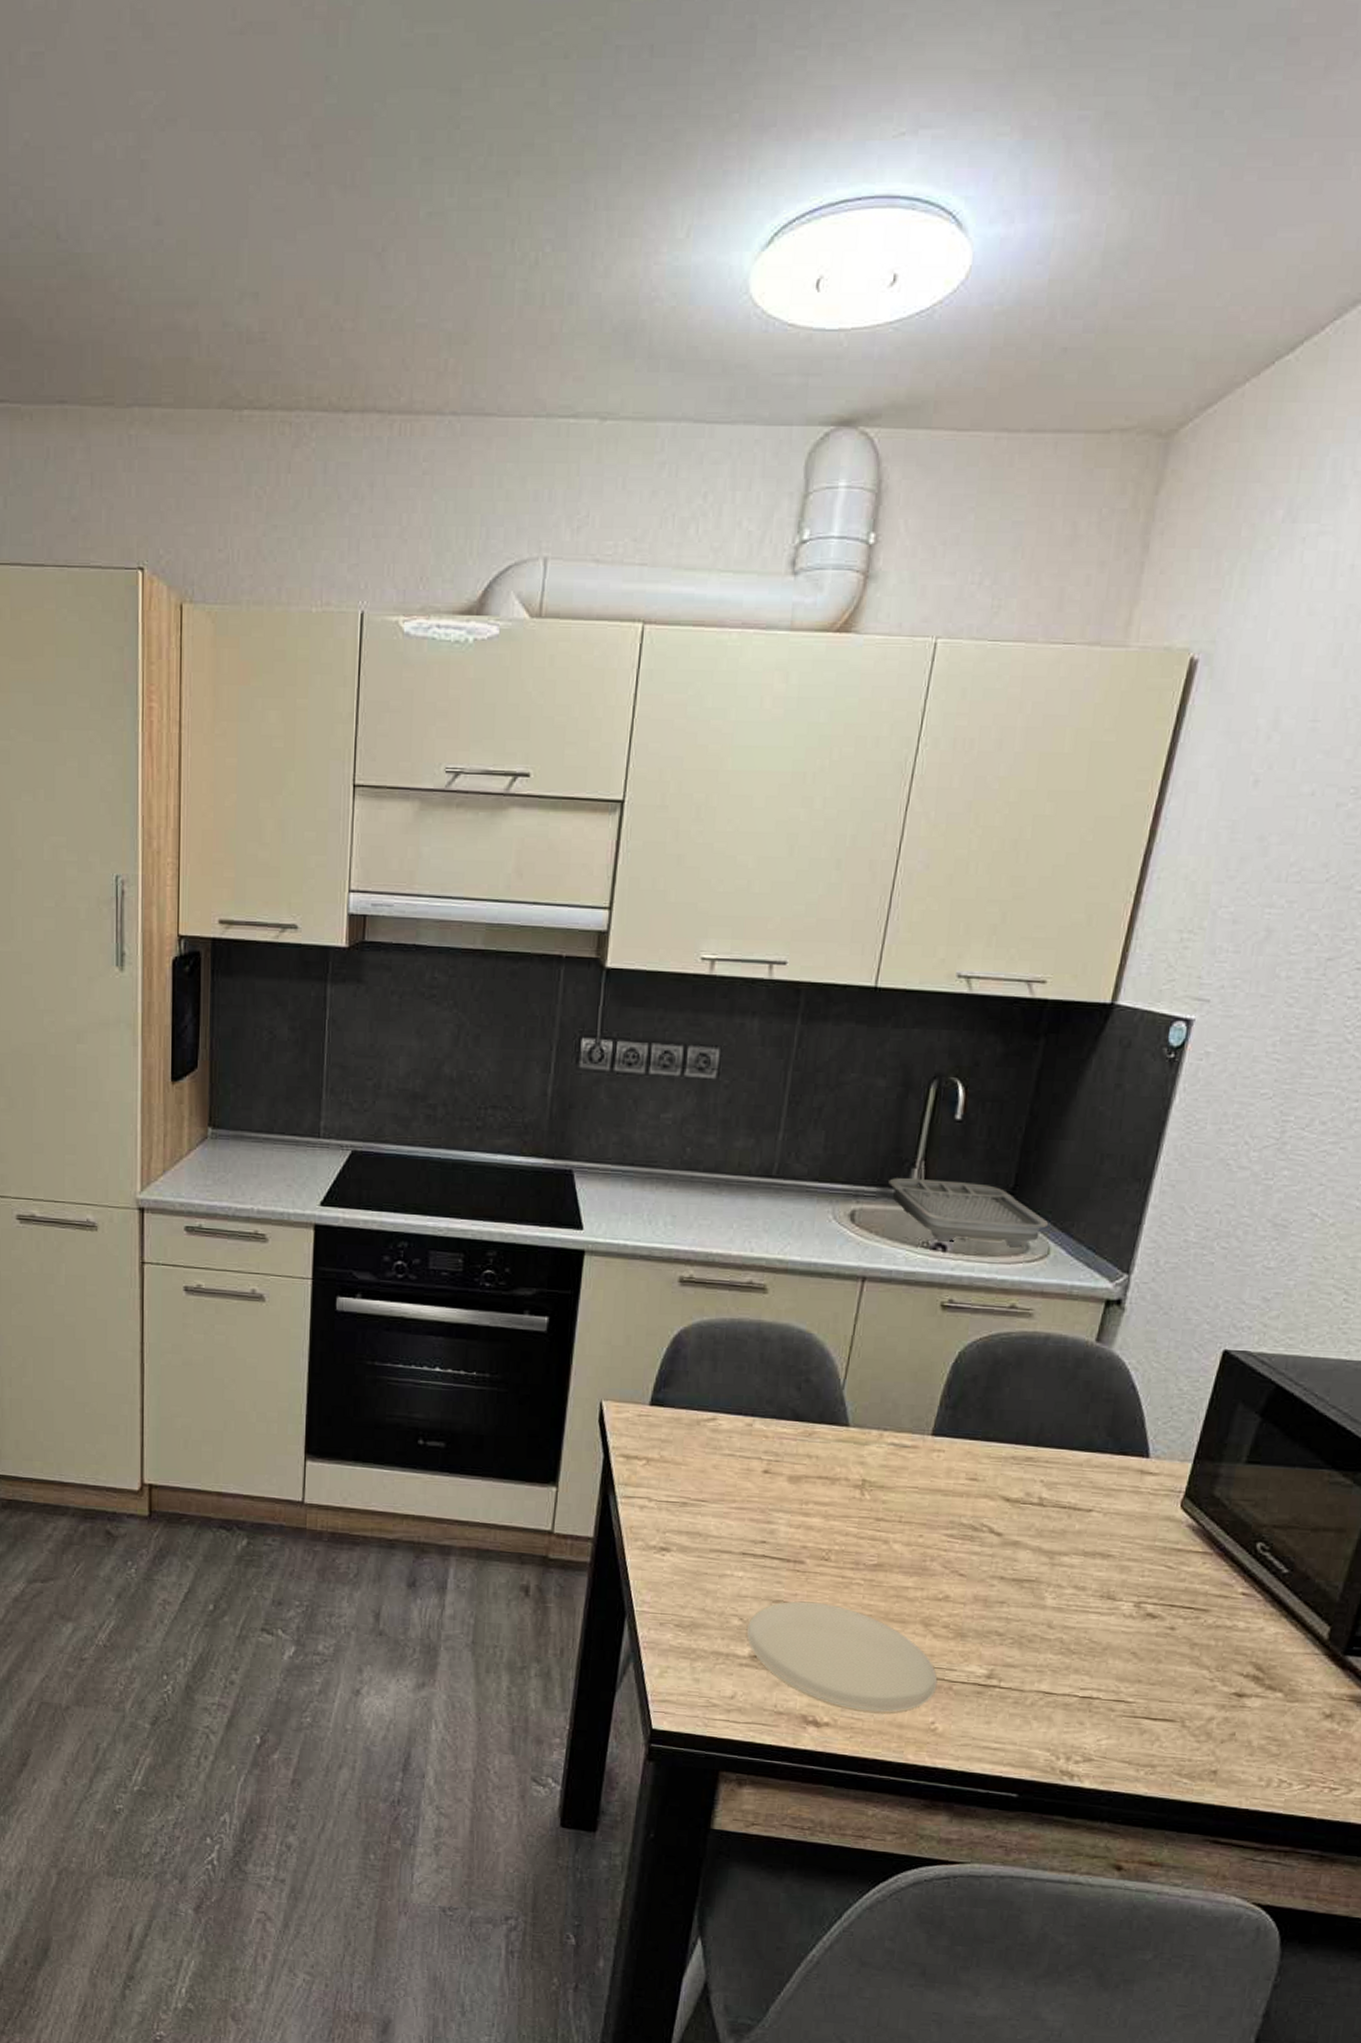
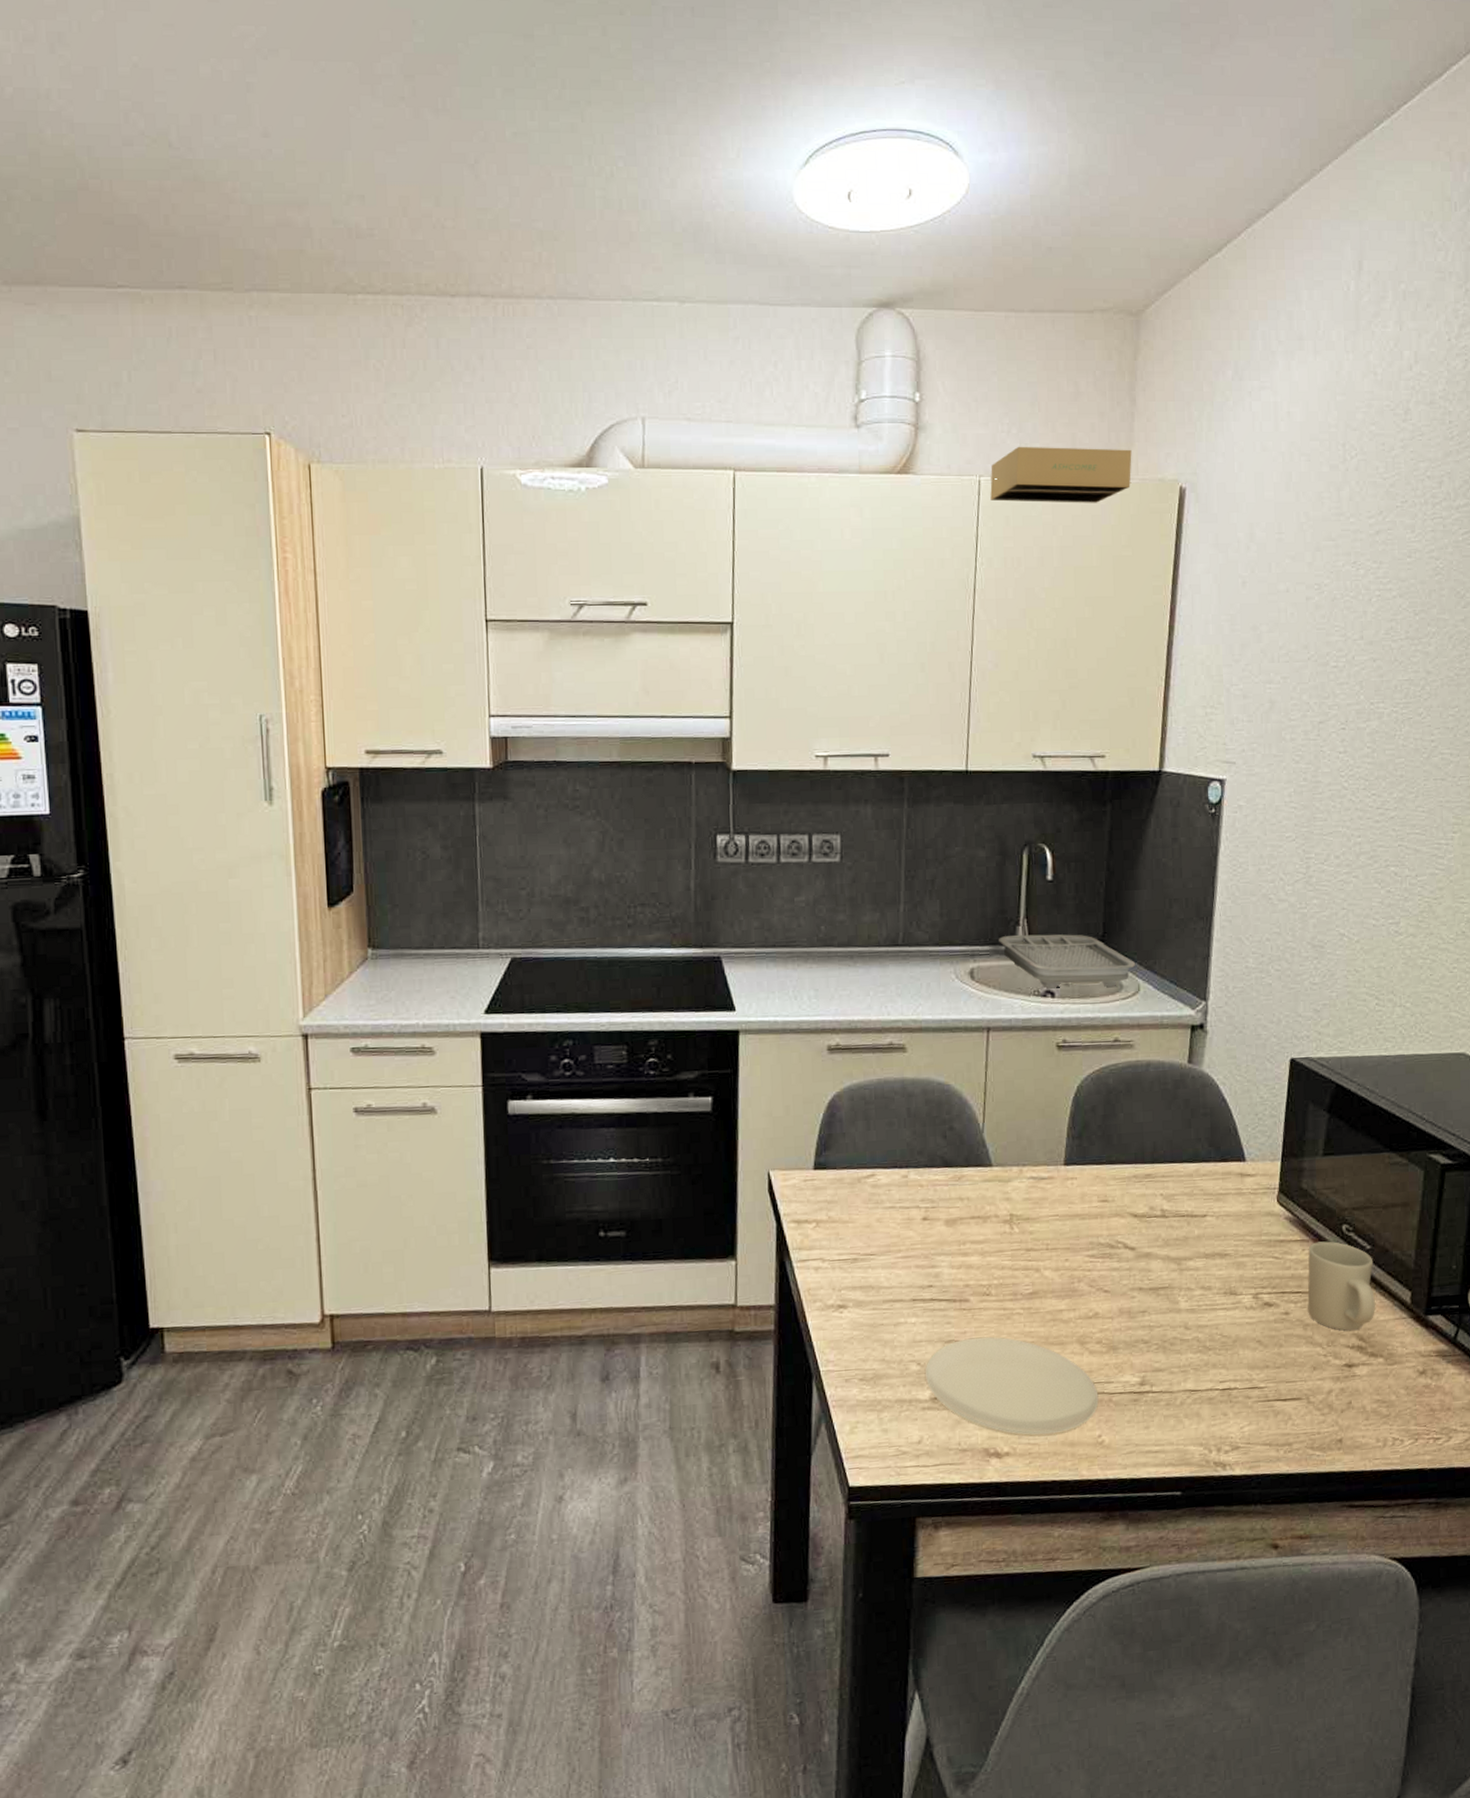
box: none [946,601,1135,675] -> present [990,446,1132,503]
mug: none [1198,1557,1289,1658] -> present [1307,1241,1375,1331]

